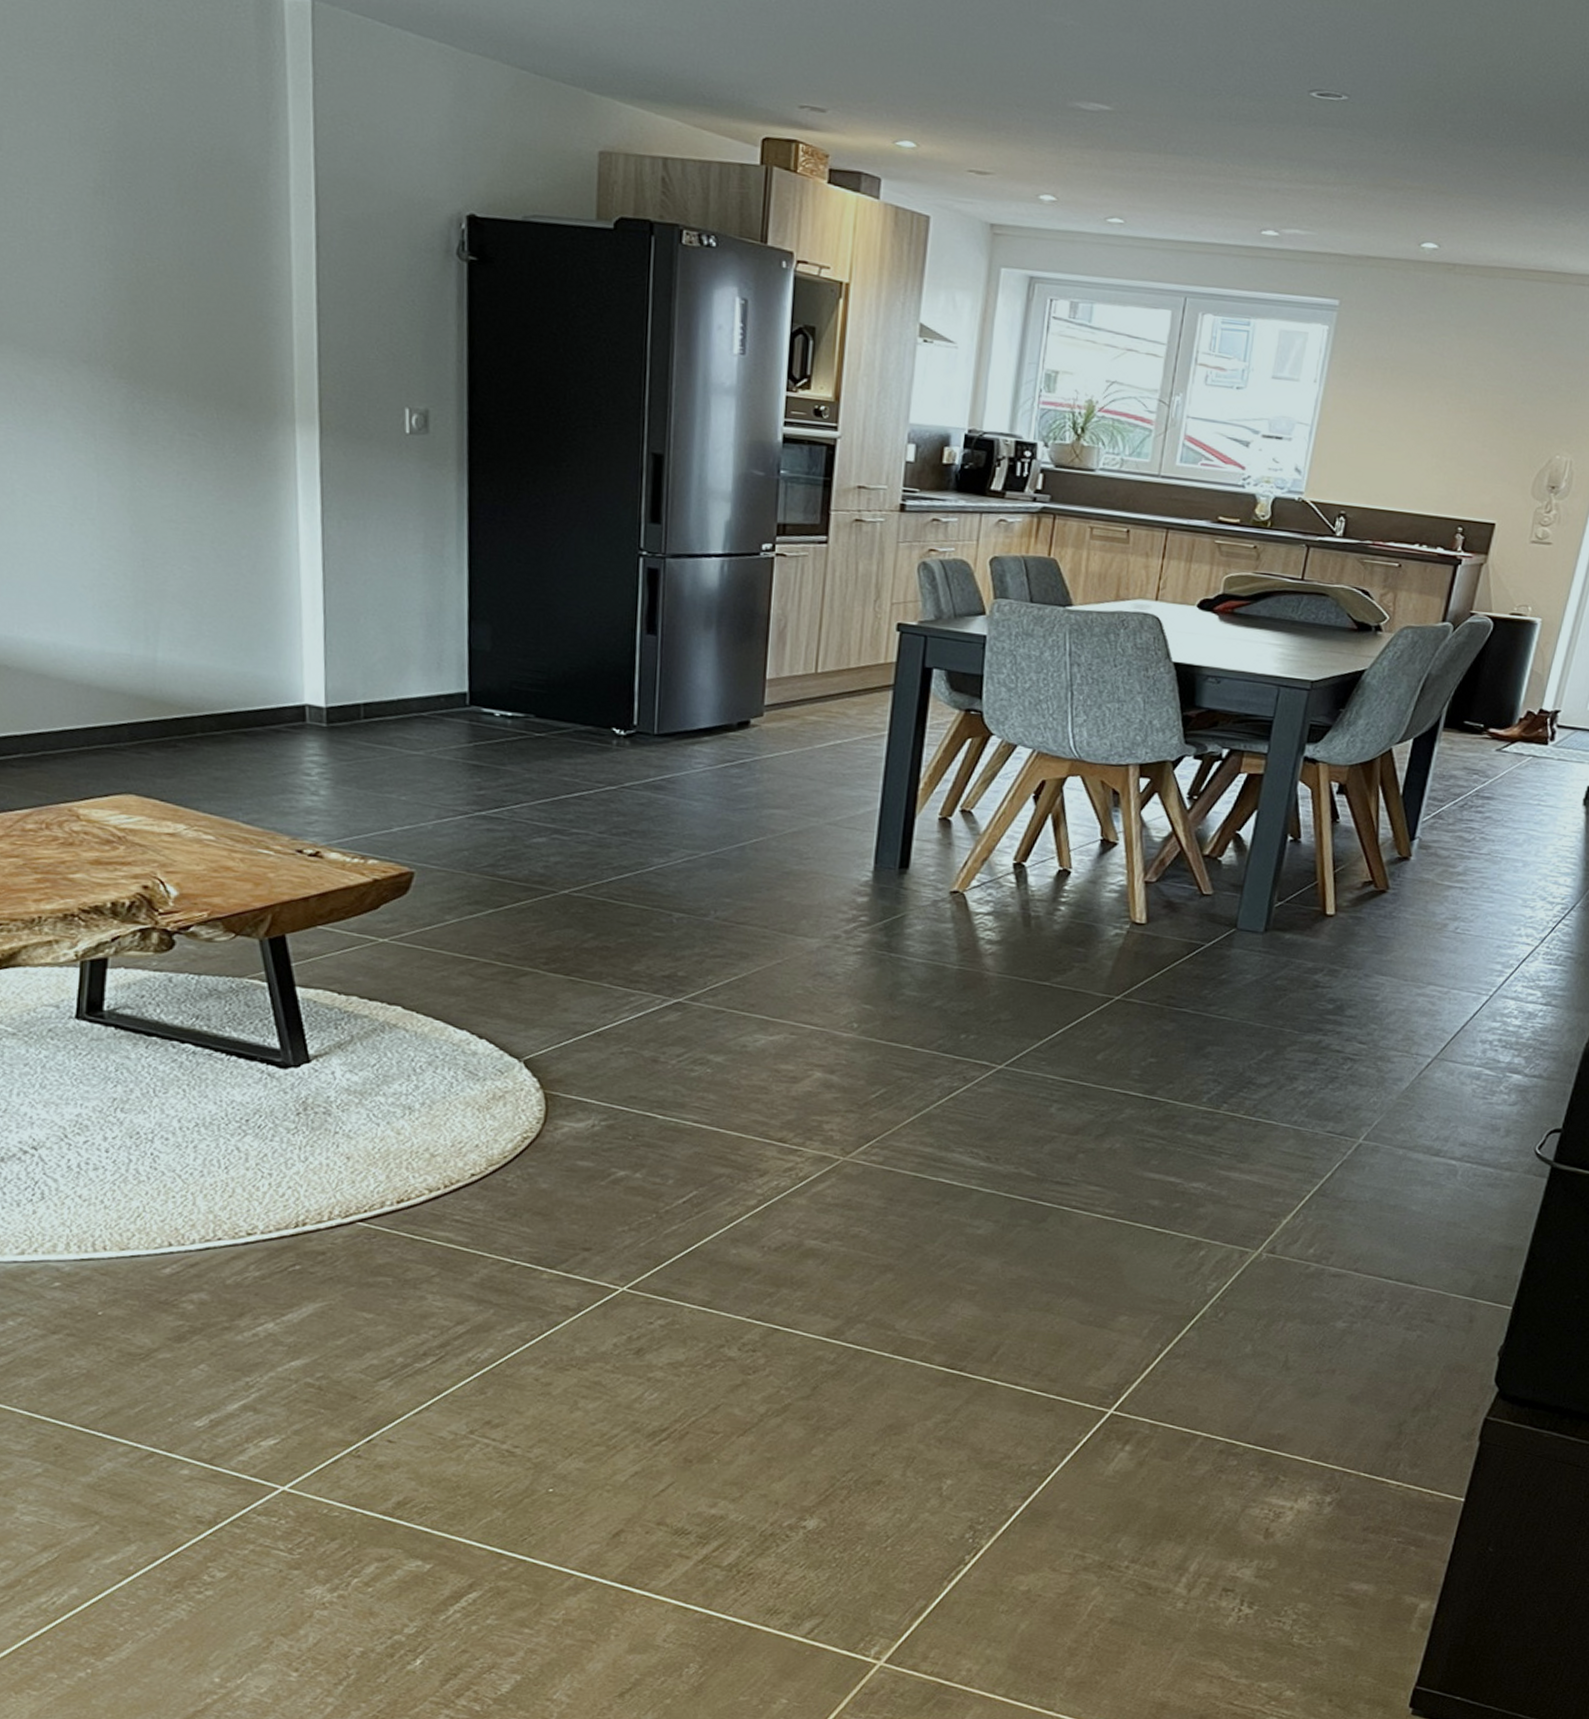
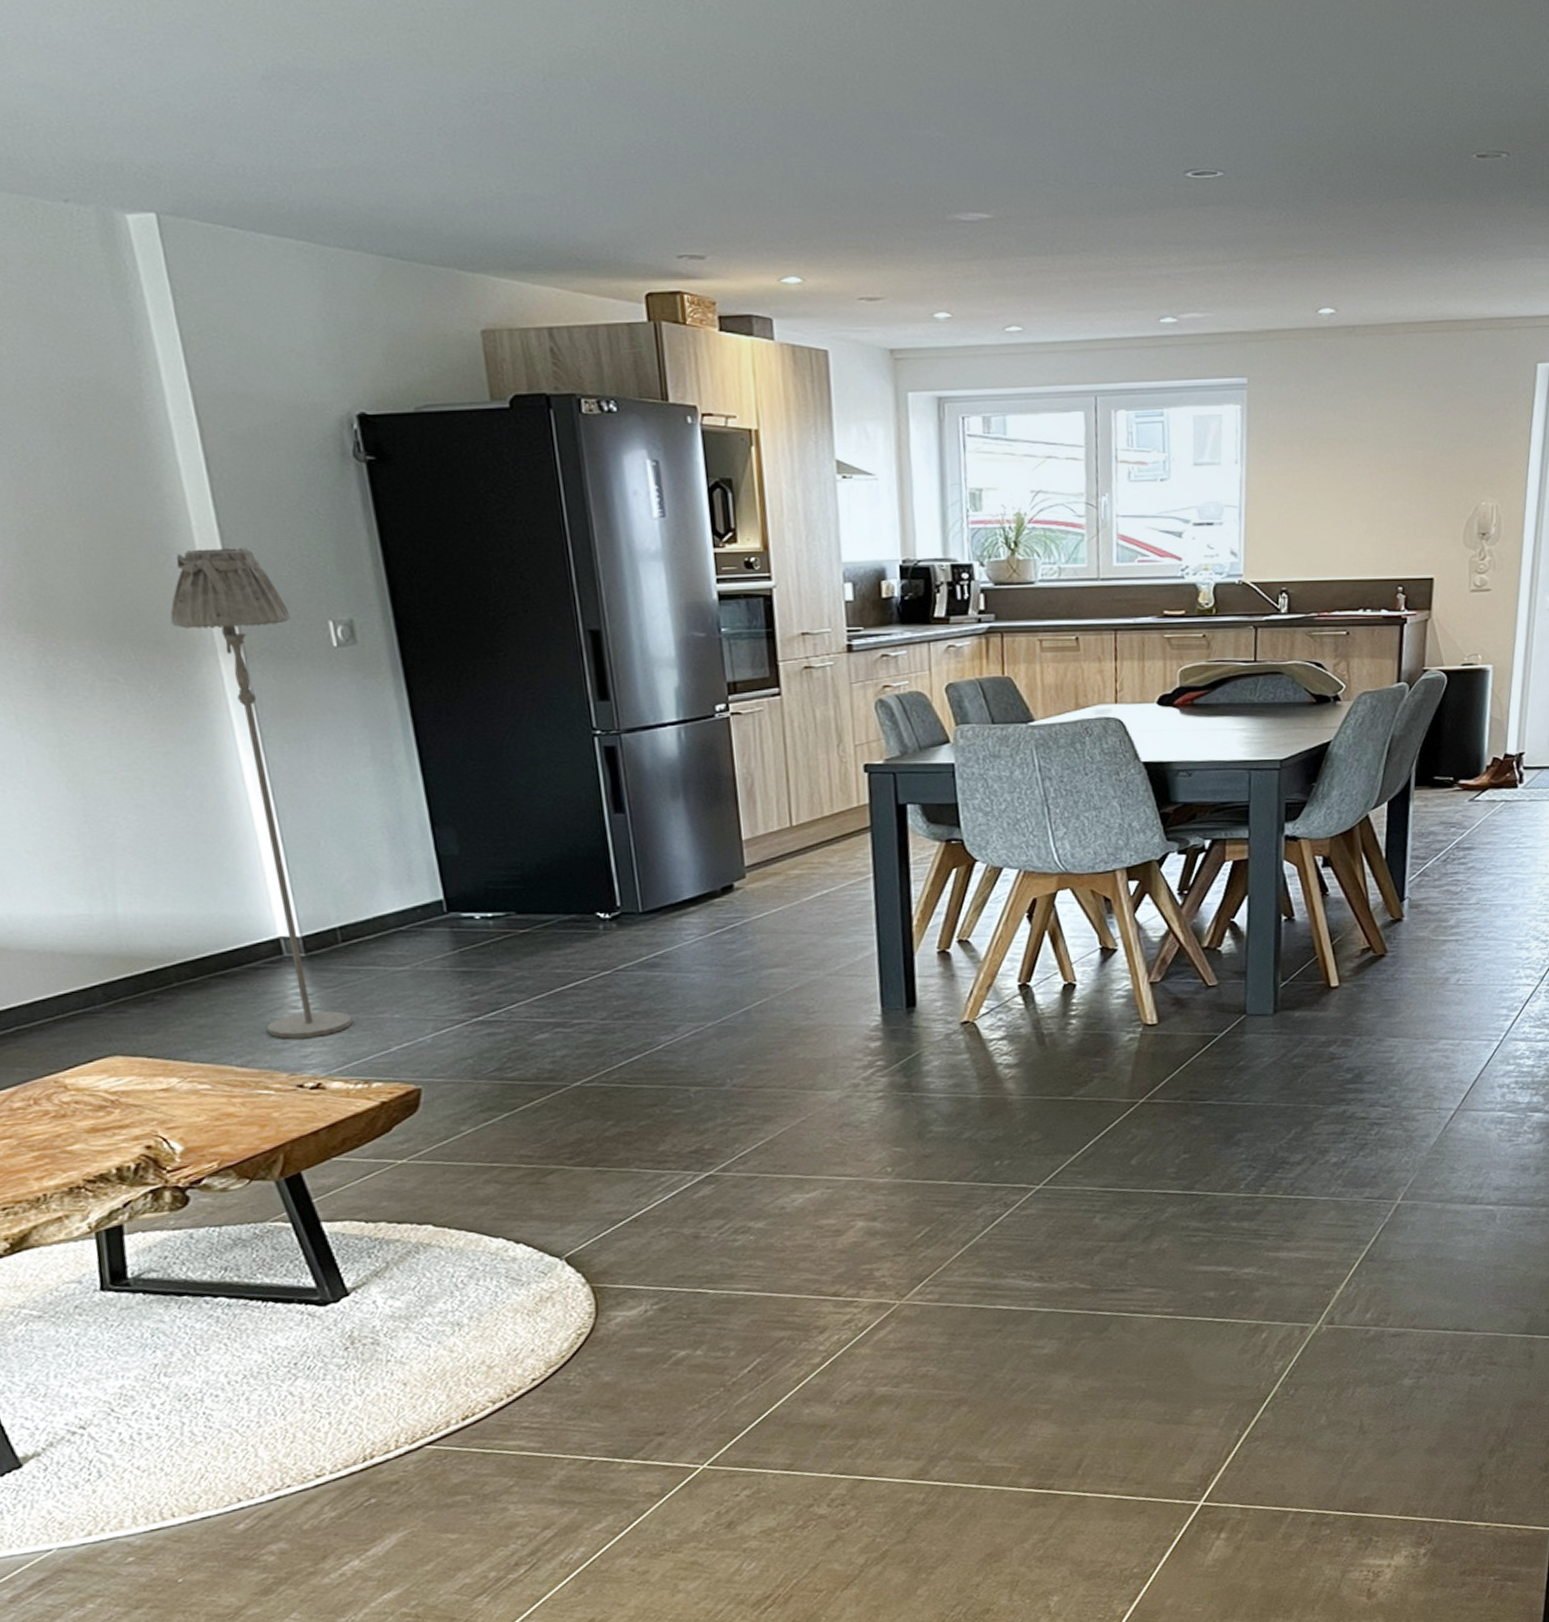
floor lamp: none [257,321,370,807] -> present [170,548,353,1039]

